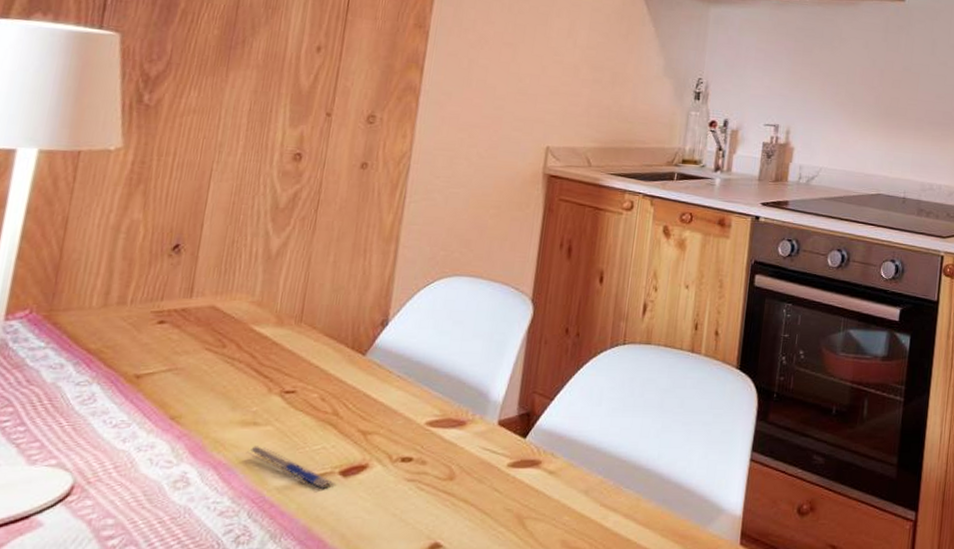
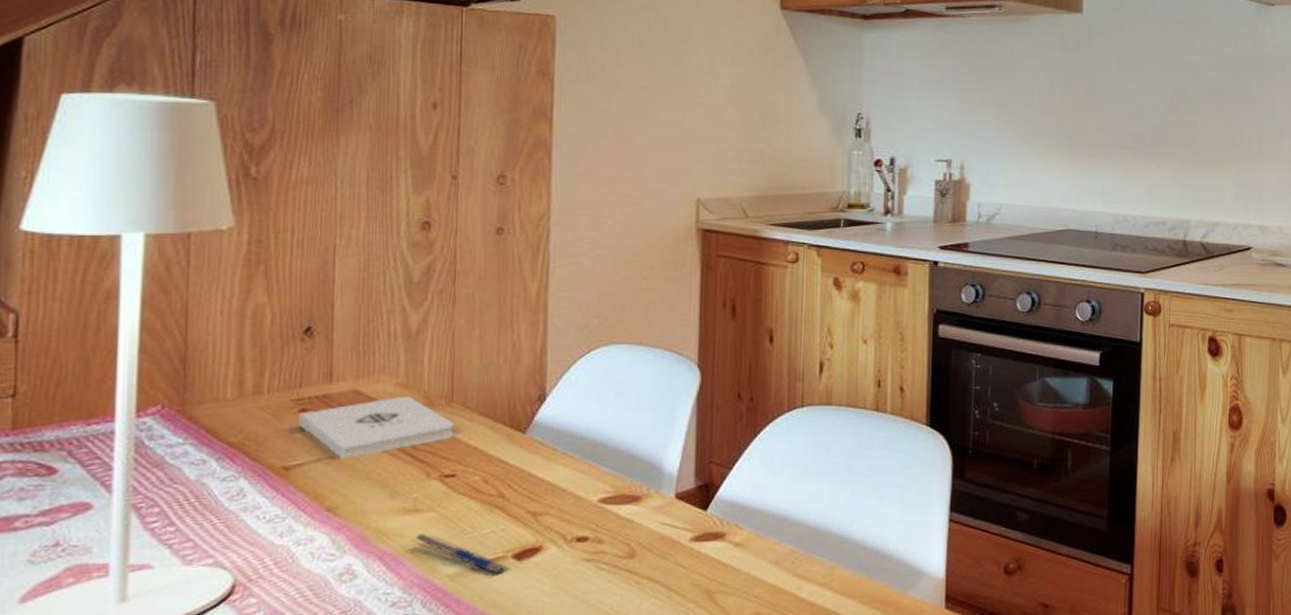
notepad: none [154,313,300,371] -> present [297,396,454,459]

